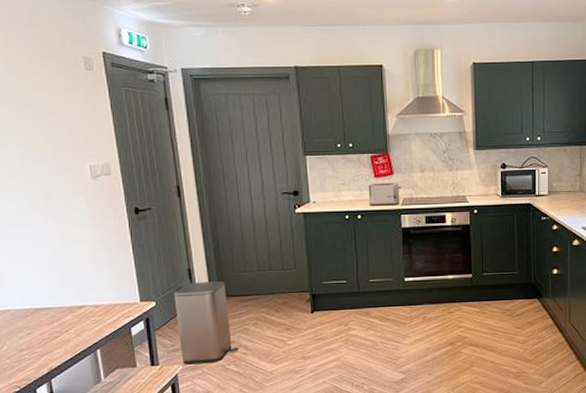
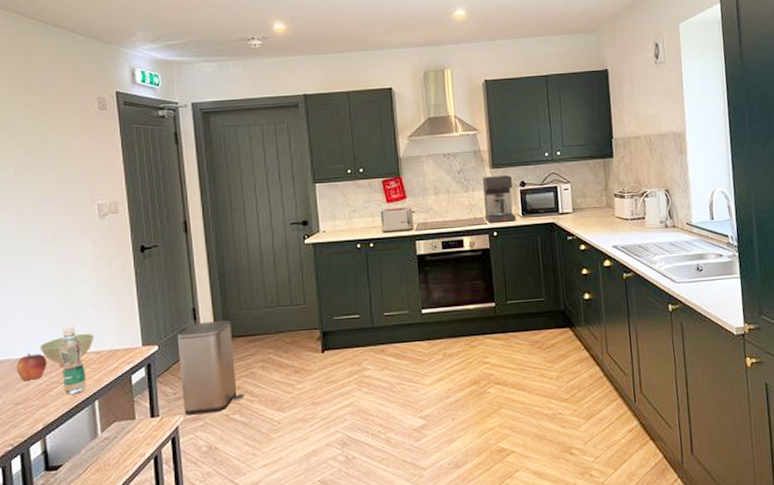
fruit: none [18,305,48,331] -> present [16,353,47,382]
bowl: none [39,288,93,318] -> present [39,333,95,367]
bottle: none [58,281,88,344] -> present [59,326,87,395]
coffee maker: none [466,157,496,202] -> present [483,175,516,224]

